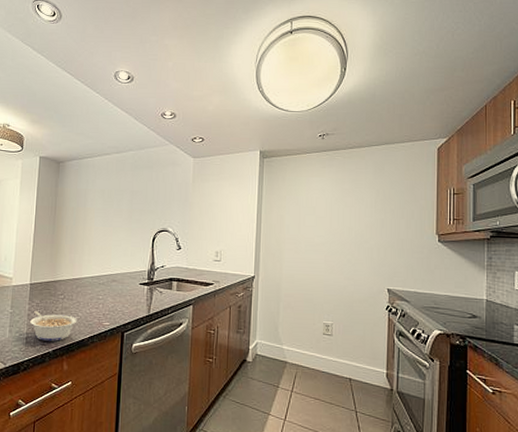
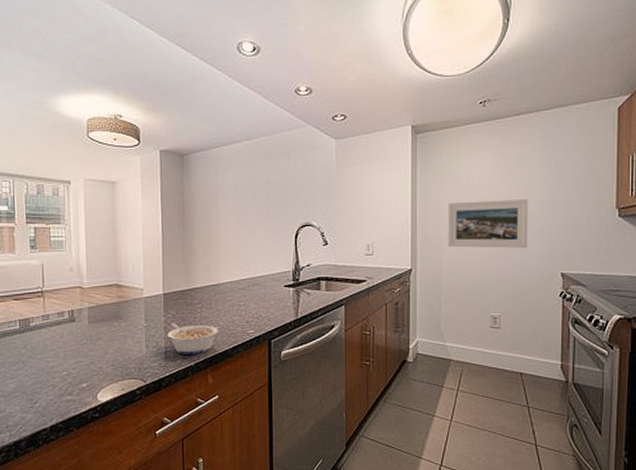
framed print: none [287,219,359,264] -> present [447,199,528,248]

